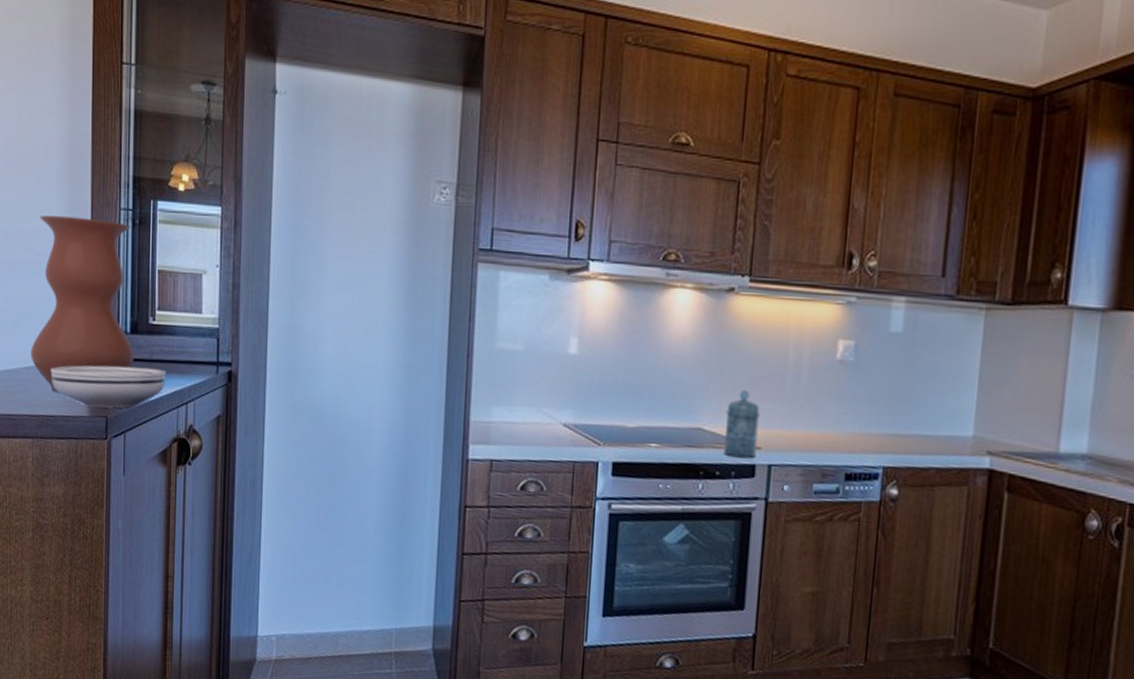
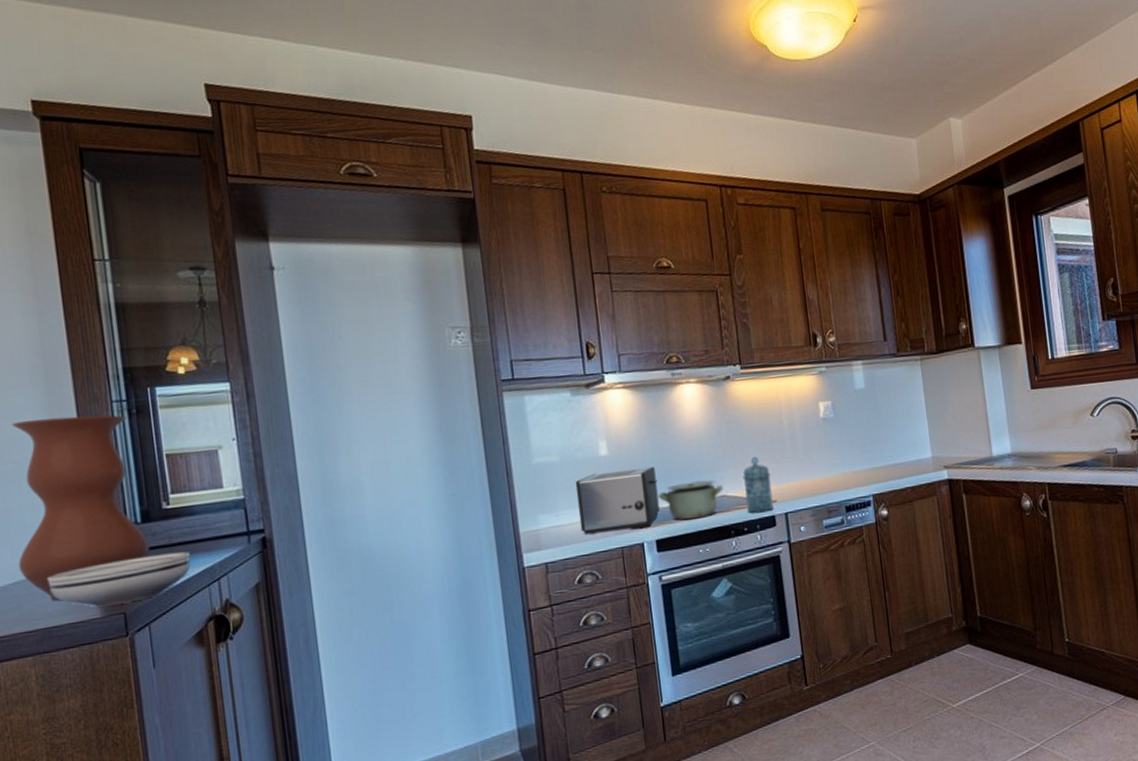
toaster: none [533,372,627,446] -> present [575,466,660,535]
saucepan: none [624,403,701,449] -> present [658,480,723,520]

